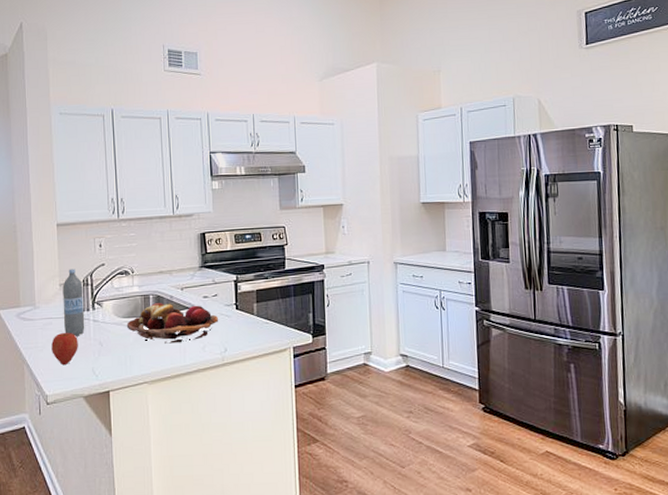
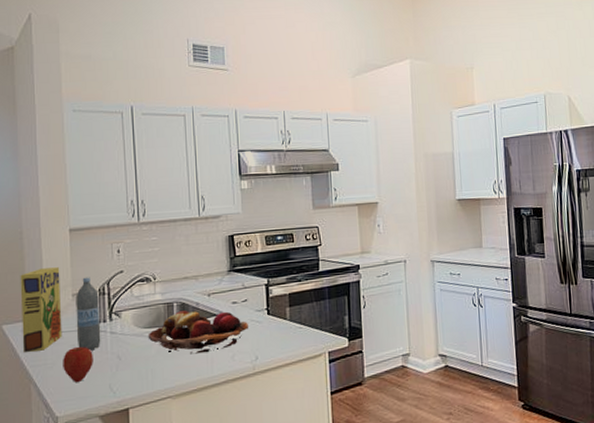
cereal box: none [14,259,51,336] -> present [20,267,62,353]

